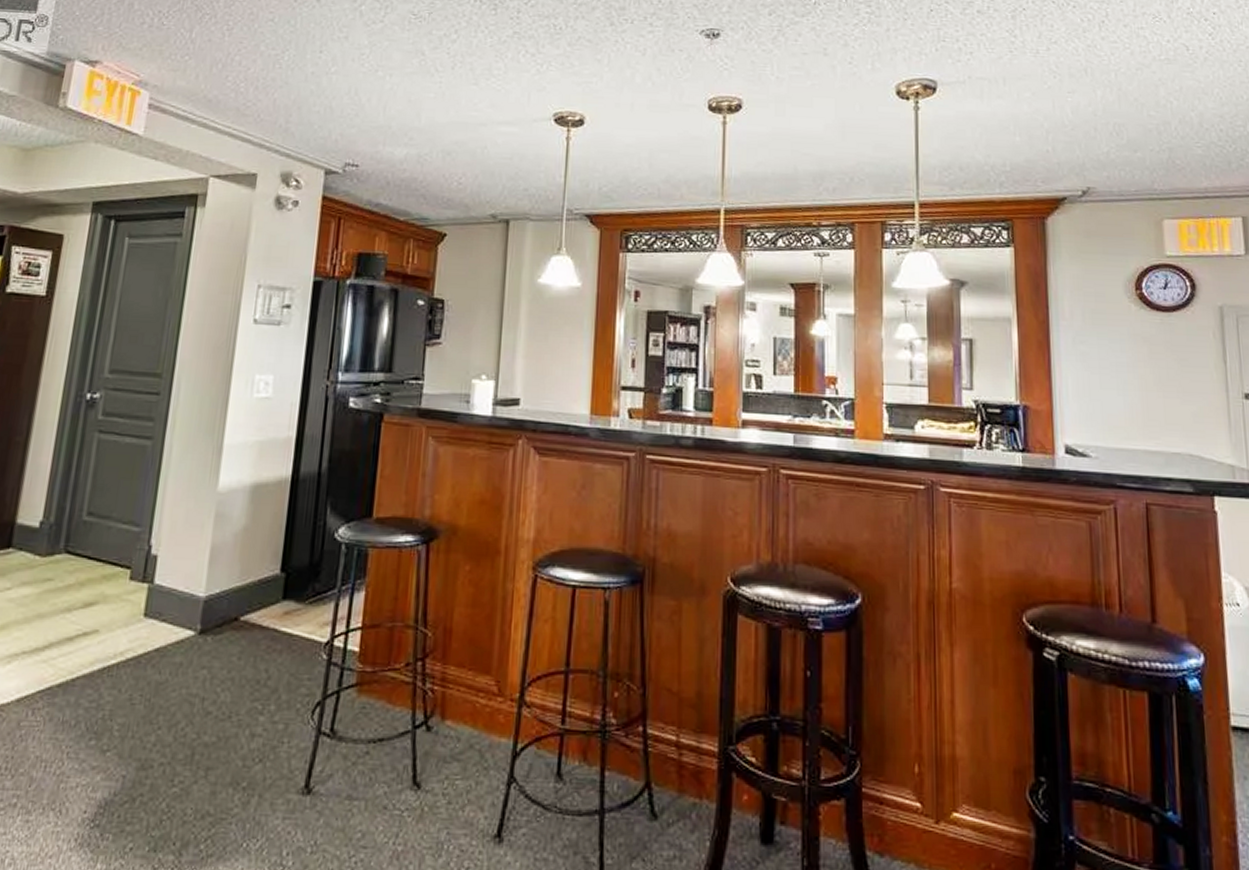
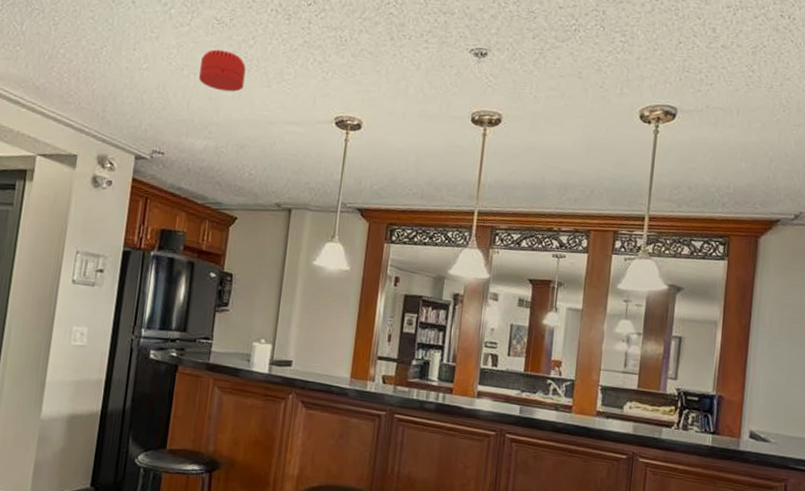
smoke detector: none [396,46,449,93] -> present [199,49,246,92]

